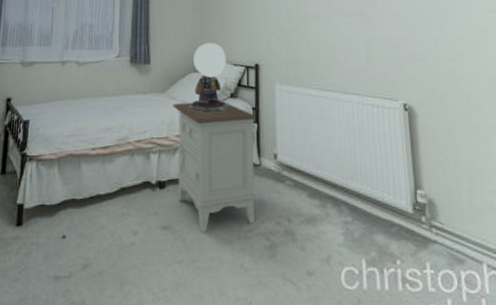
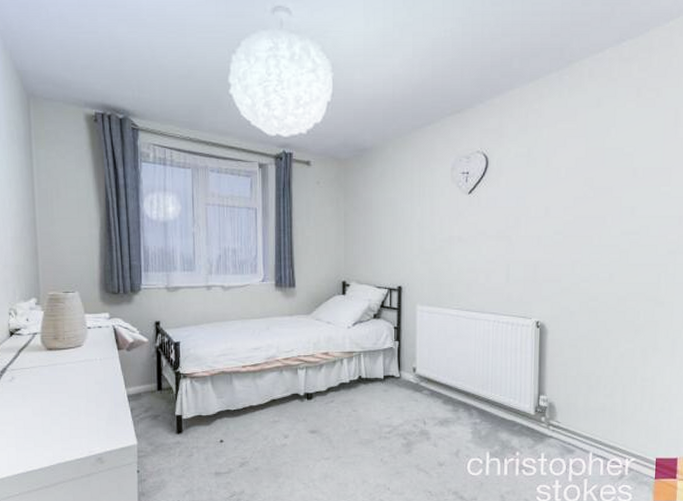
nightstand: present [173,100,256,233] -> none [318,320,398,435]
table lamp: present [189,43,228,113] -> none [333,267,371,332]

